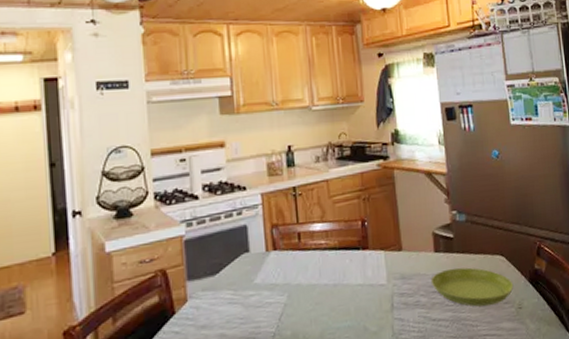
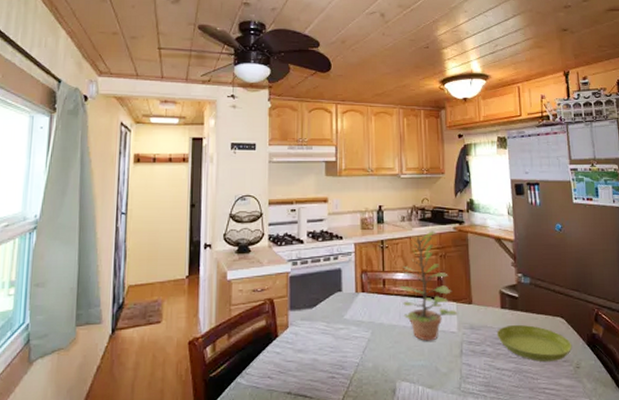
plant: none [317,170,387,299] -> present [399,230,458,341]

